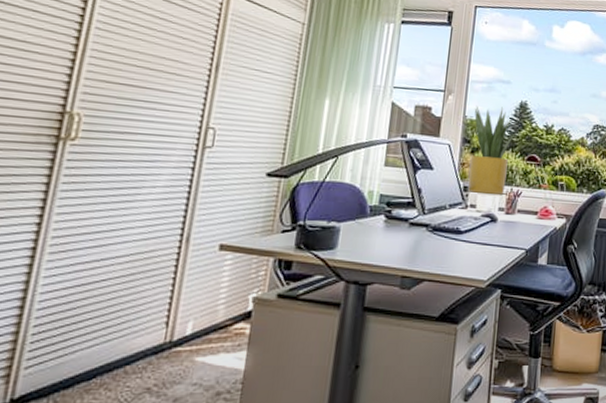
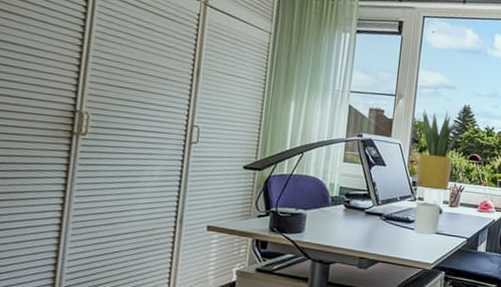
mug: none [464,210,495,247] -> present [413,202,440,235]

